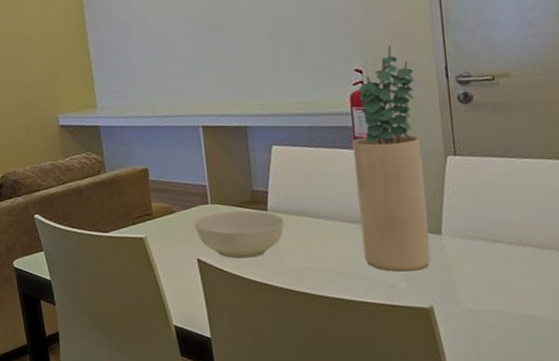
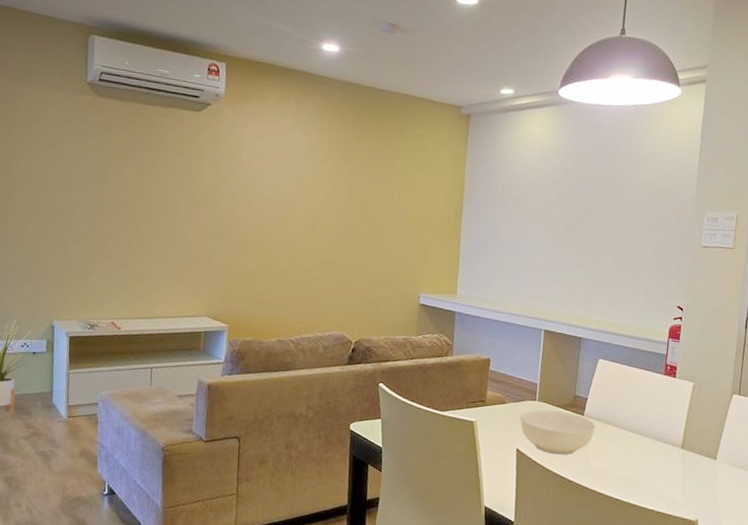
vase: present [353,45,431,272] -> none [653,291,722,488]

